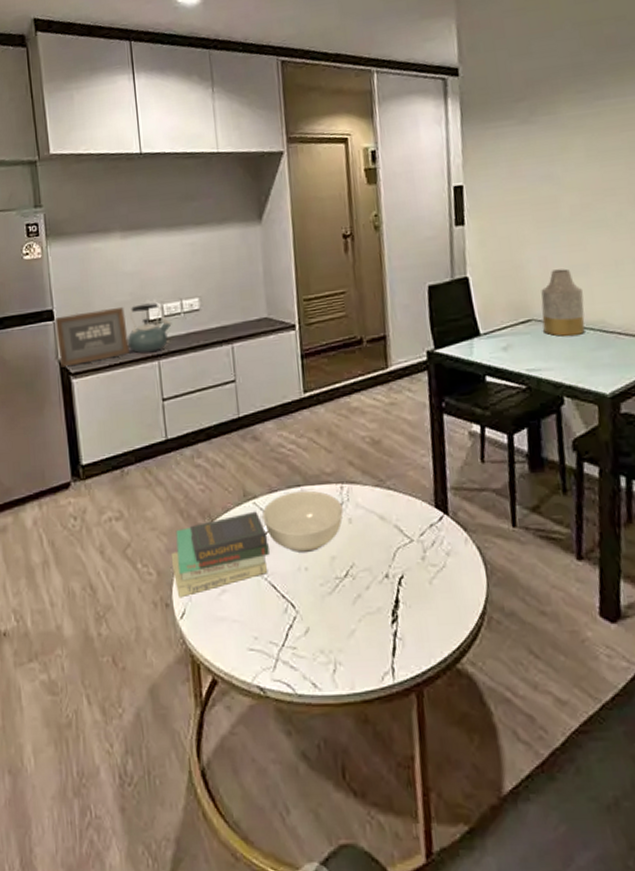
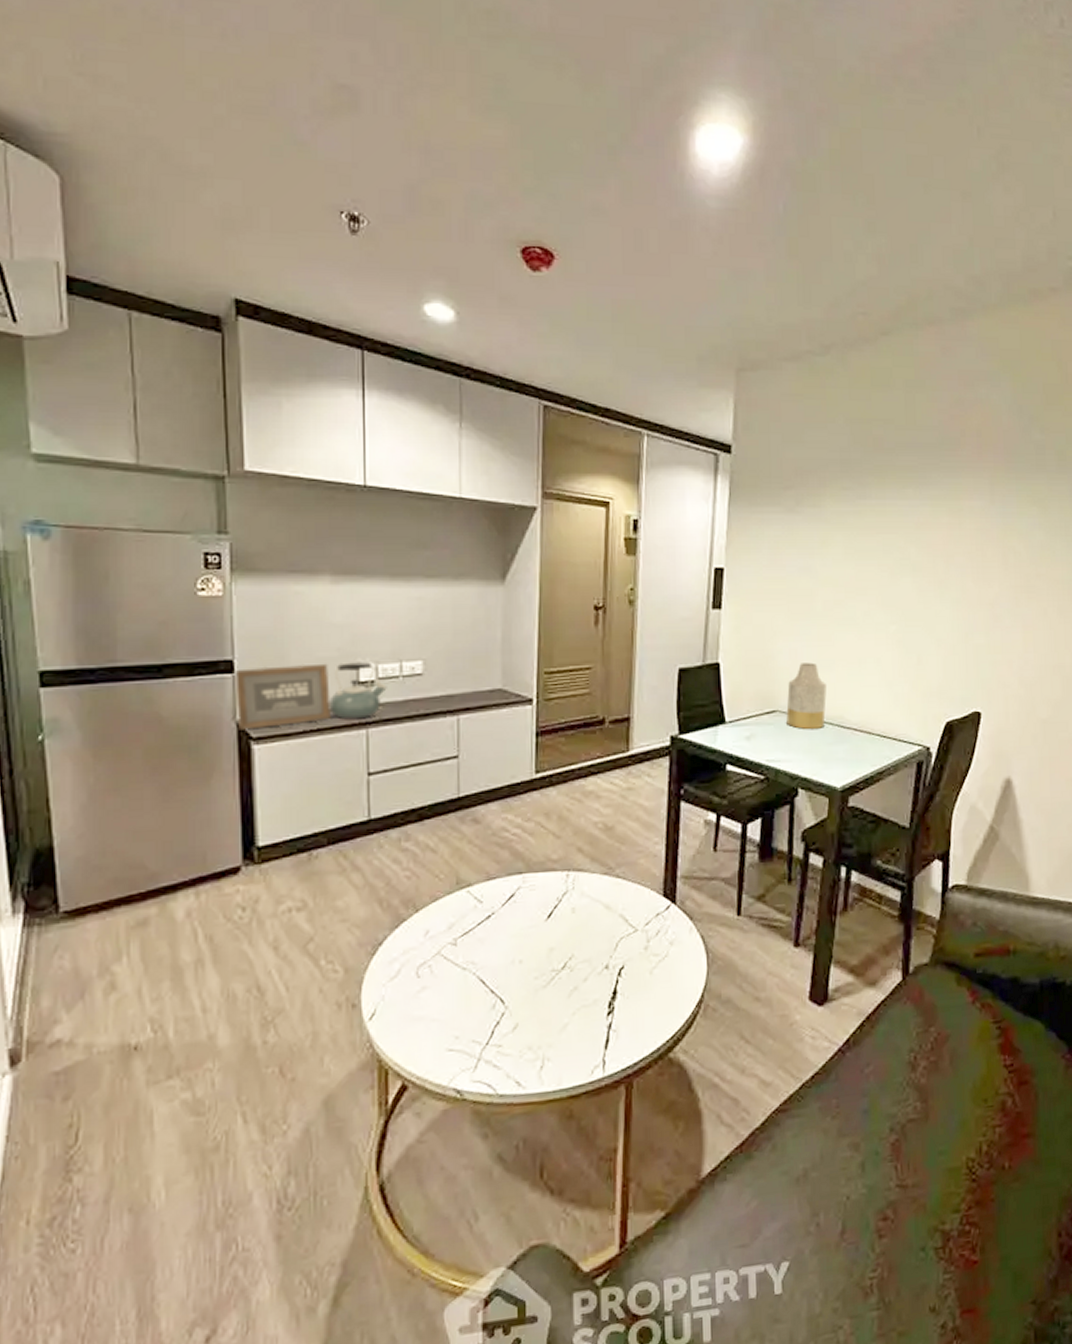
books: present [170,511,269,598] -> none [363,900,481,998]
bowl: present [262,490,343,553] -> none [476,878,567,944]

